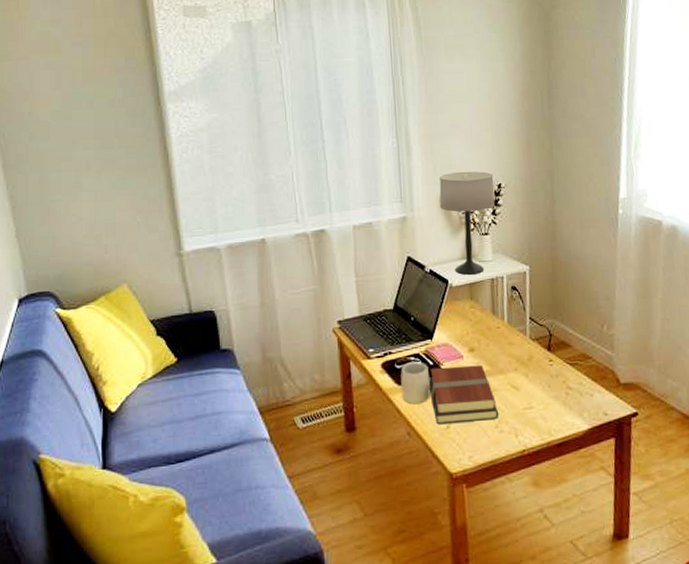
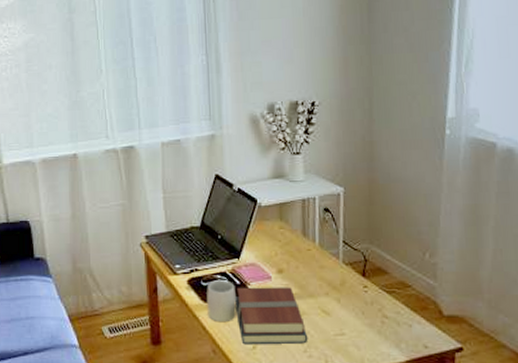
table lamp: present [439,171,496,275] -> none [249,89,308,195]

